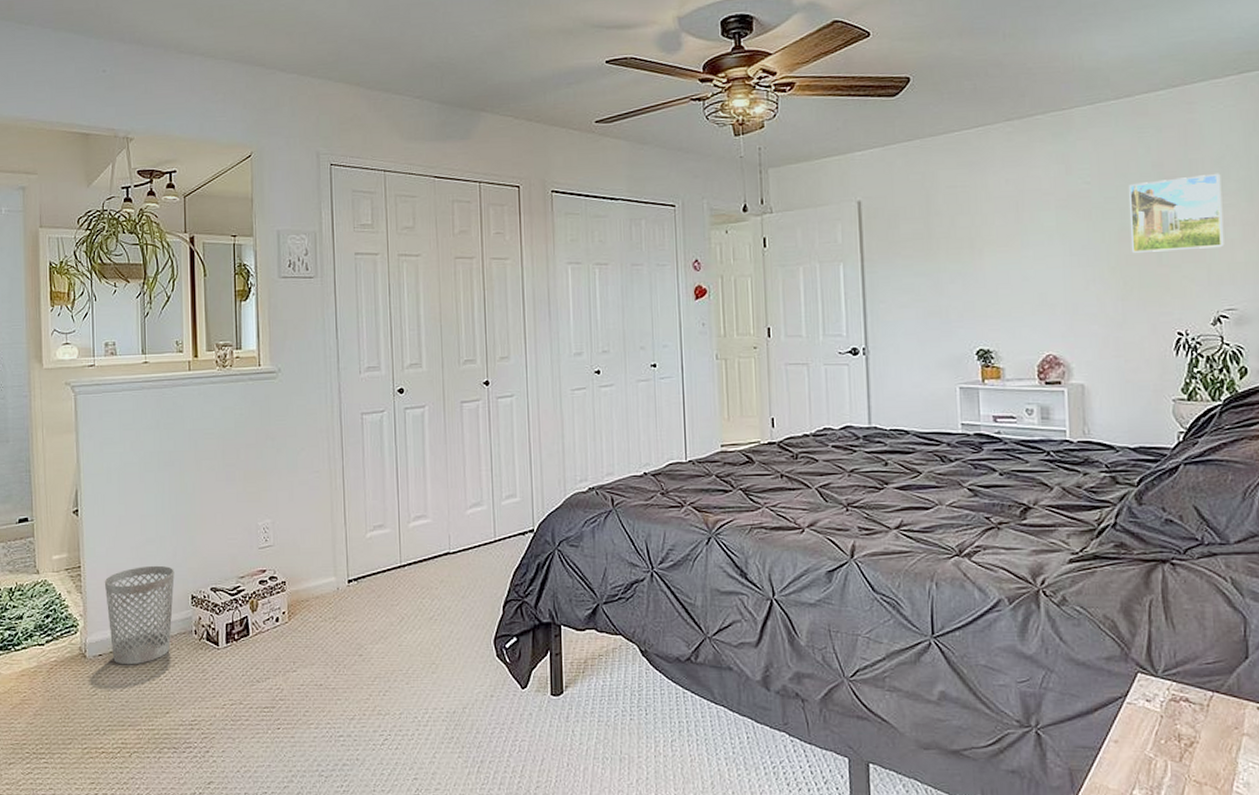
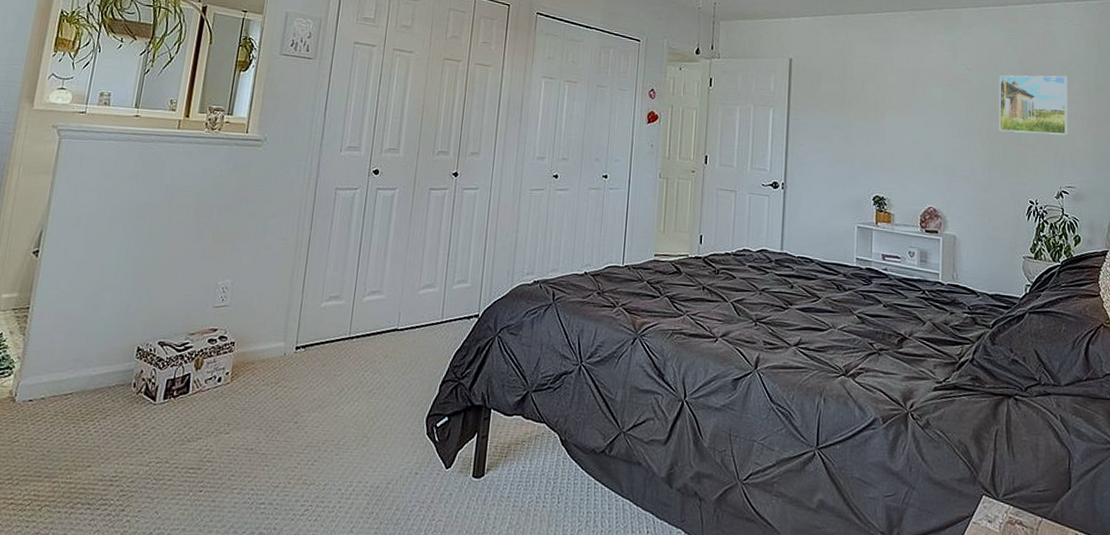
wastebasket: present [104,565,175,665] -> none [43,313,125,414]

